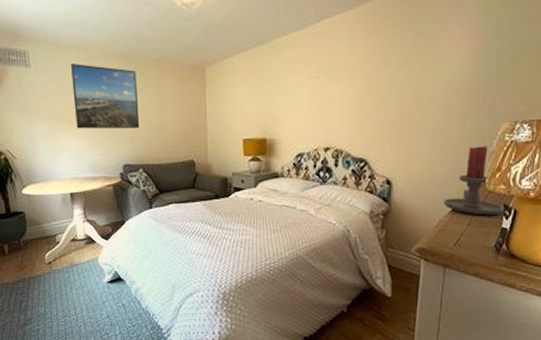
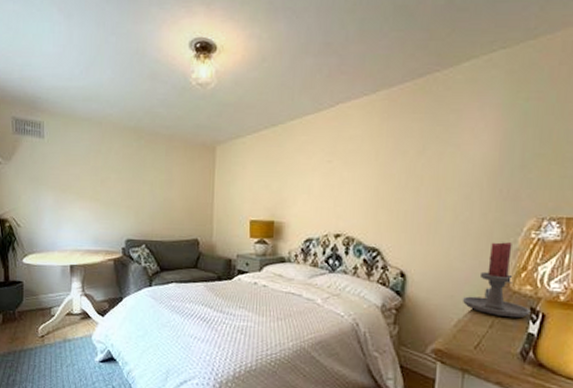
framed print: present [71,64,140,129] -> none [82,137,147,204]

